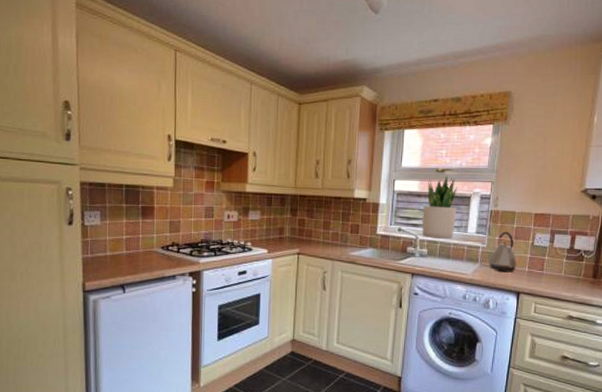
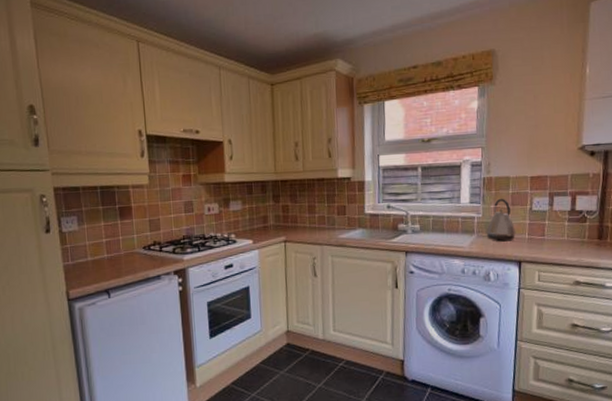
planter: present [422,175,458,240] -> none [411,145,448,213]

